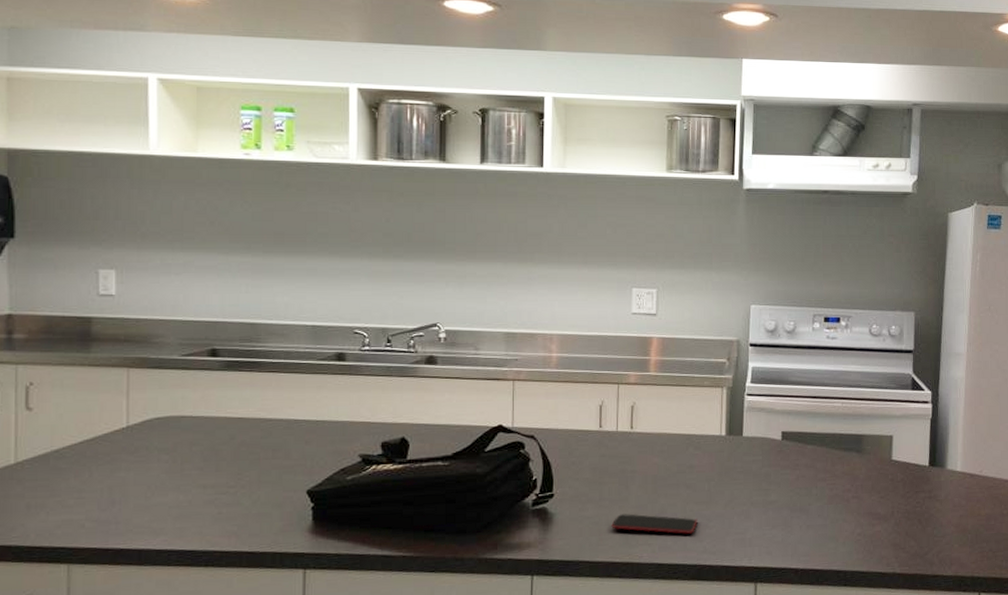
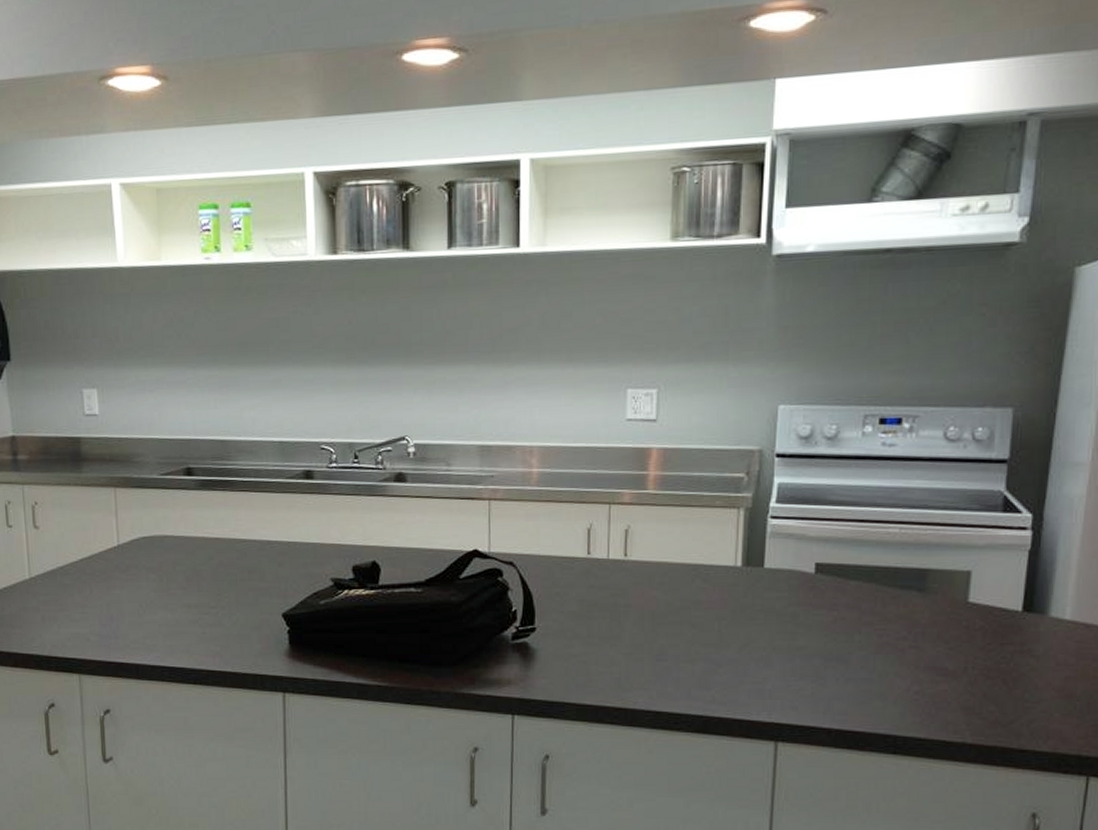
smartphone: present [611,514,698,534] -> none [601,653,705,680]

